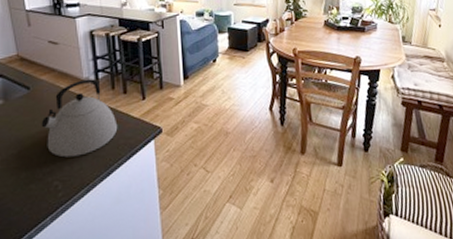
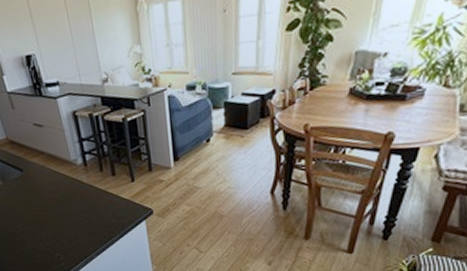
kettle: present [41,79,118,158] -> none [37,161,109,234]

